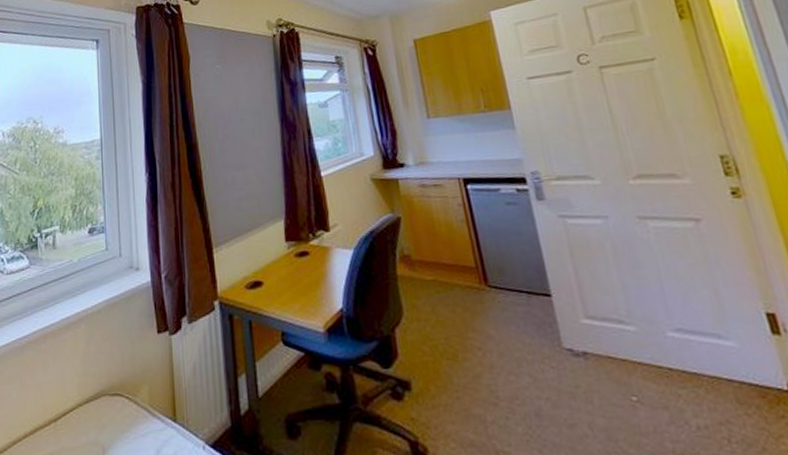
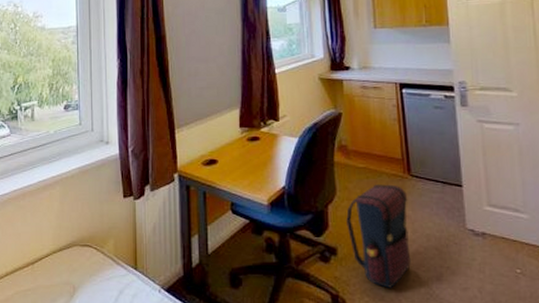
satchel: none [417,298,502,429] -> present [346,184,411,288]

